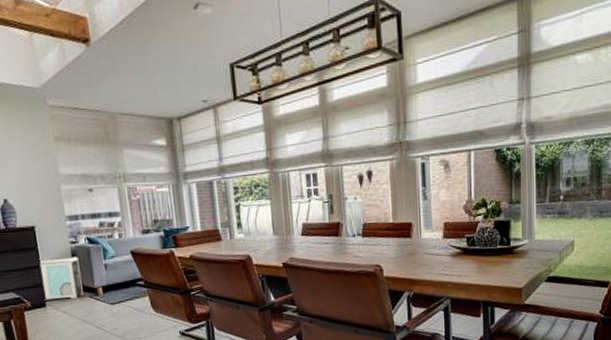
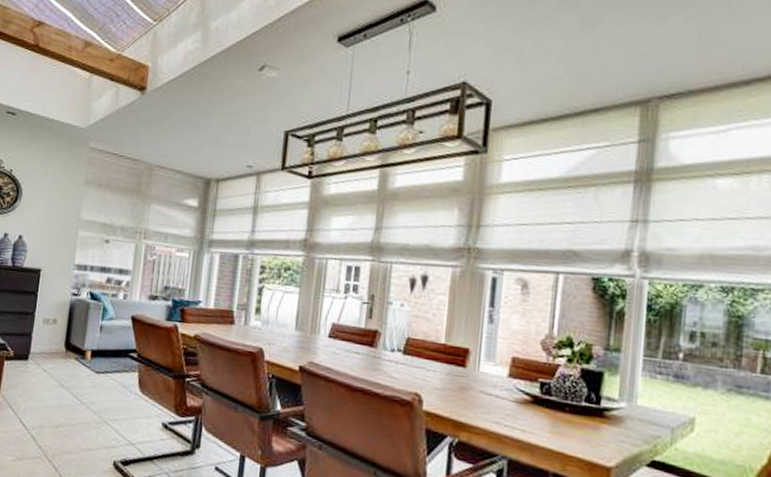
air purifier: present [38,257,83,301] -> none [28,305,75,358]

